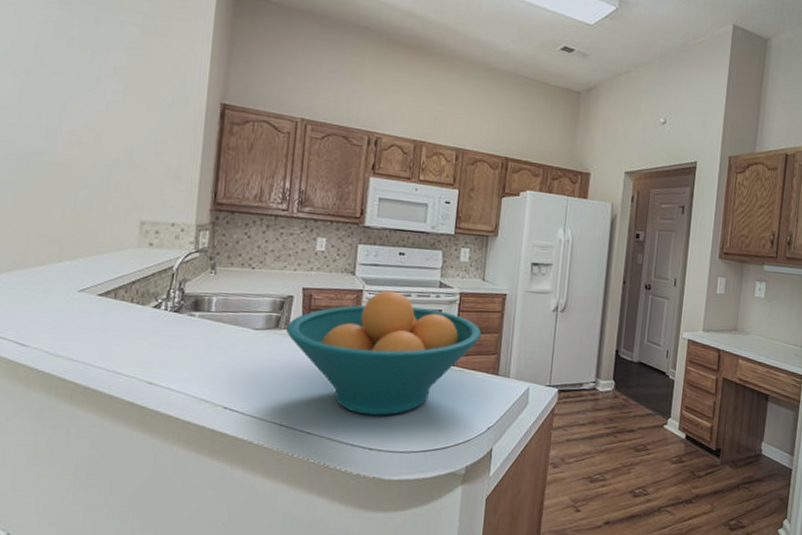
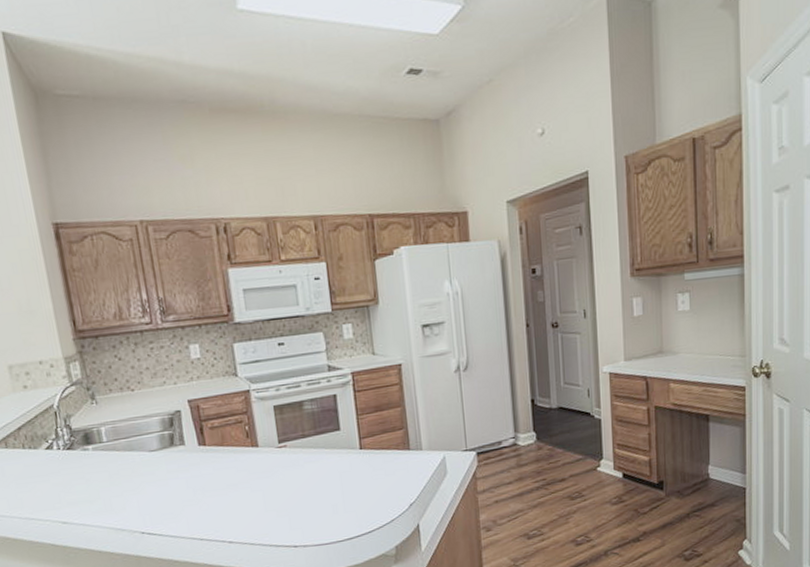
fruit bowl: present [285,290,482,416] -> none [181,384,384,515]

